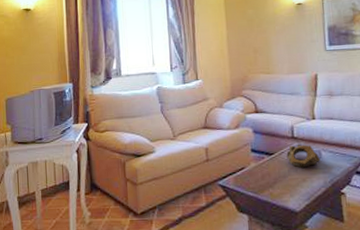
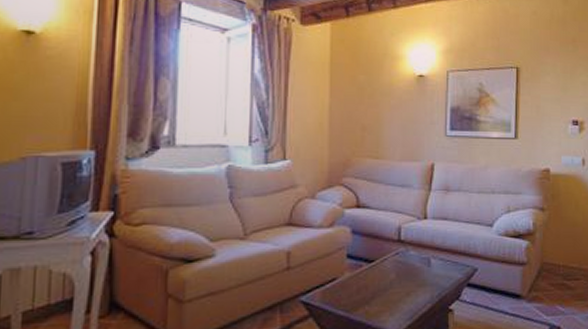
decorative bowl: present [286,144,320,168] -> none [390,248,429,279]

